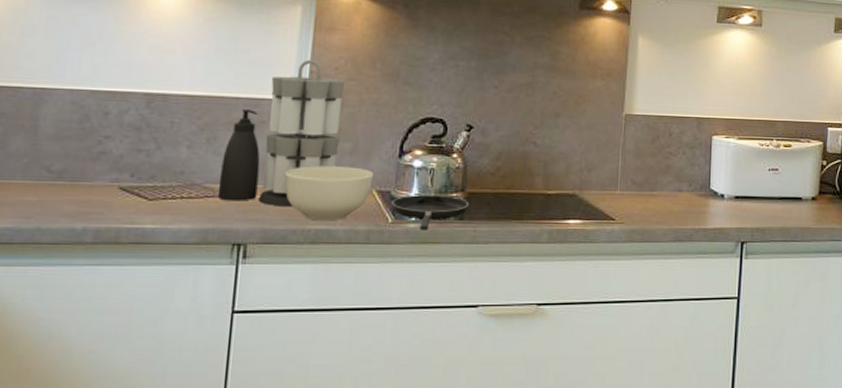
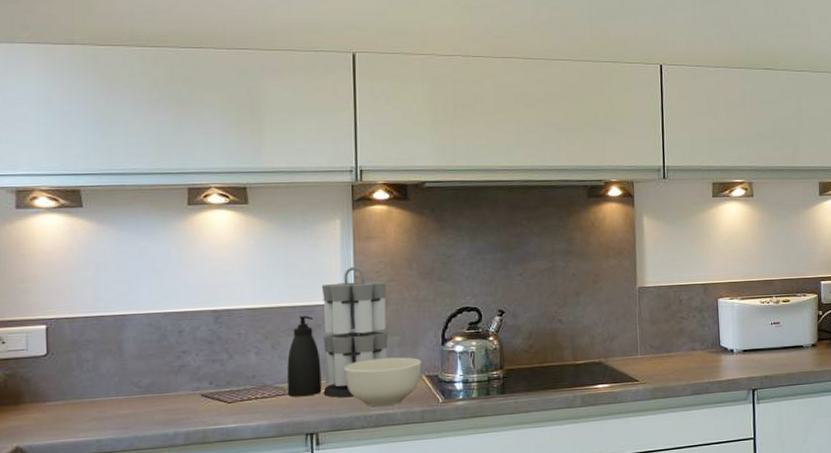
frying pan: present [392,194,468,230] -> none [440,374,508,406]

